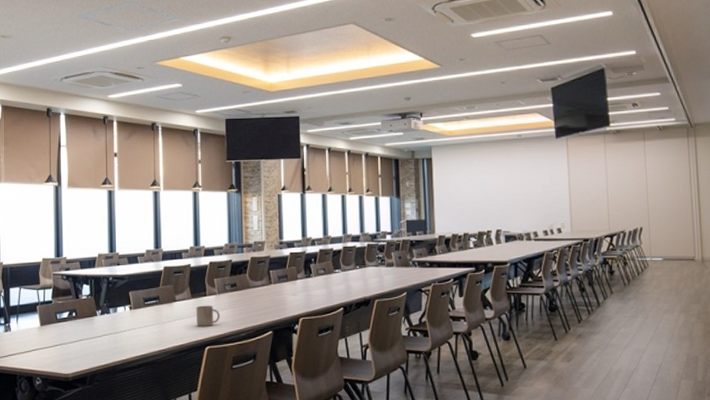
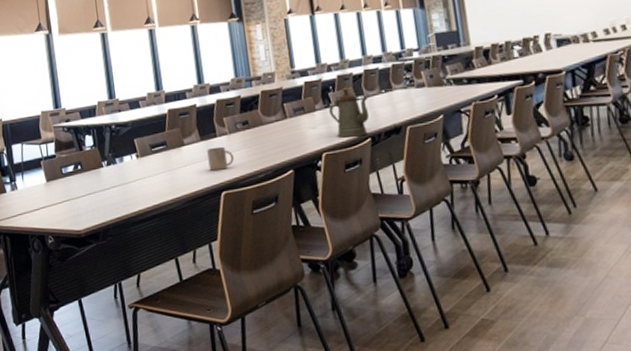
coffee pot: none [309,260,345,307] -> present [329,87,370,139]

